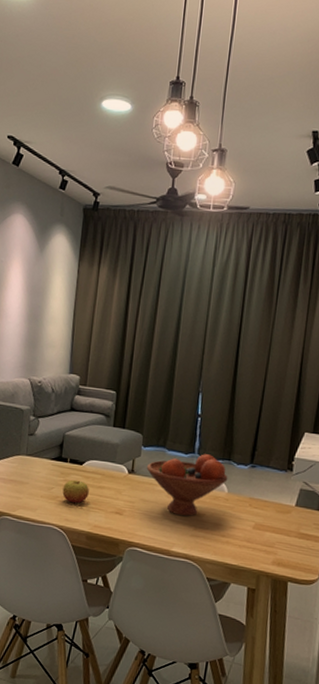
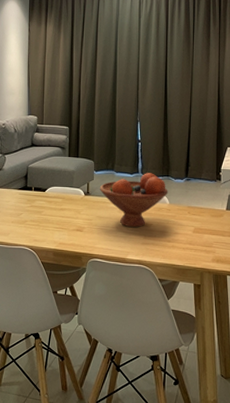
apple: present [62,479,89,504] -> none [30,205,53,226]

